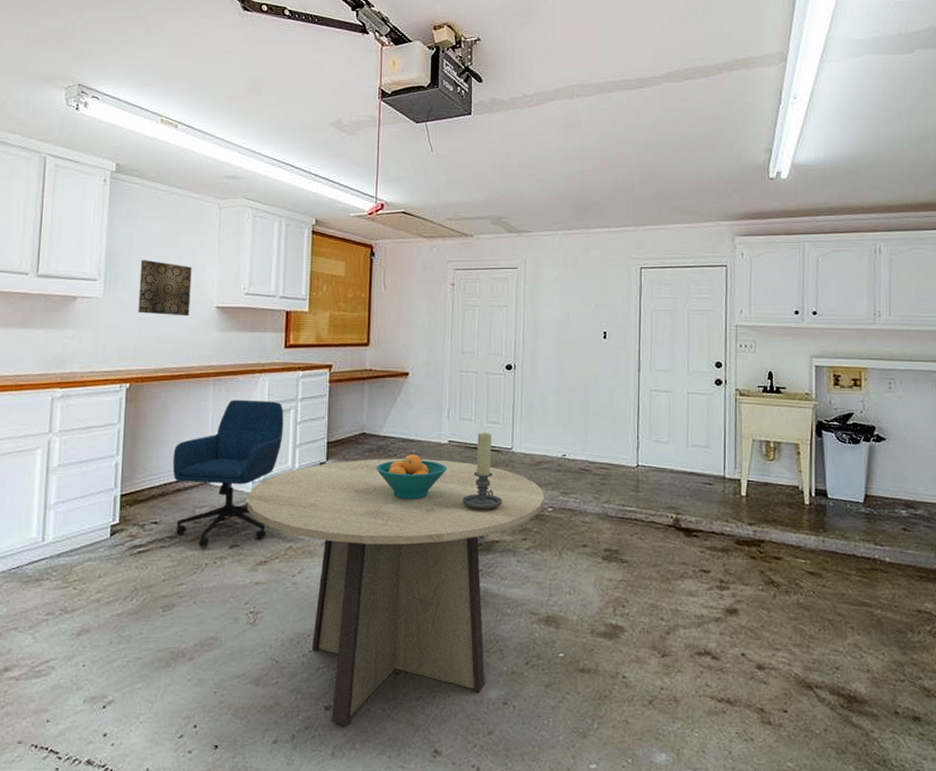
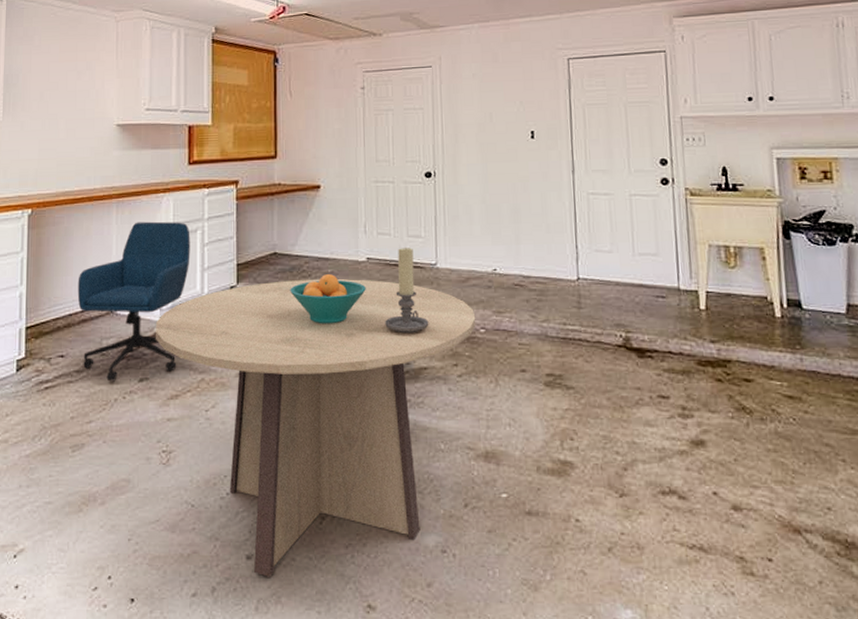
wall art: present [138,260,192,316] -> none [37,79,91,136]

